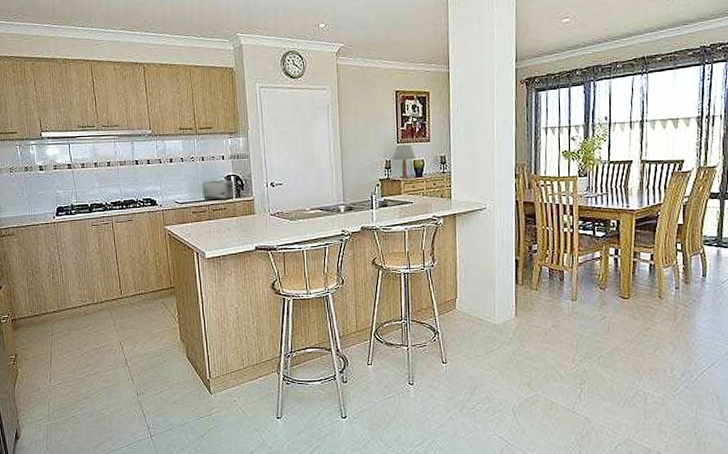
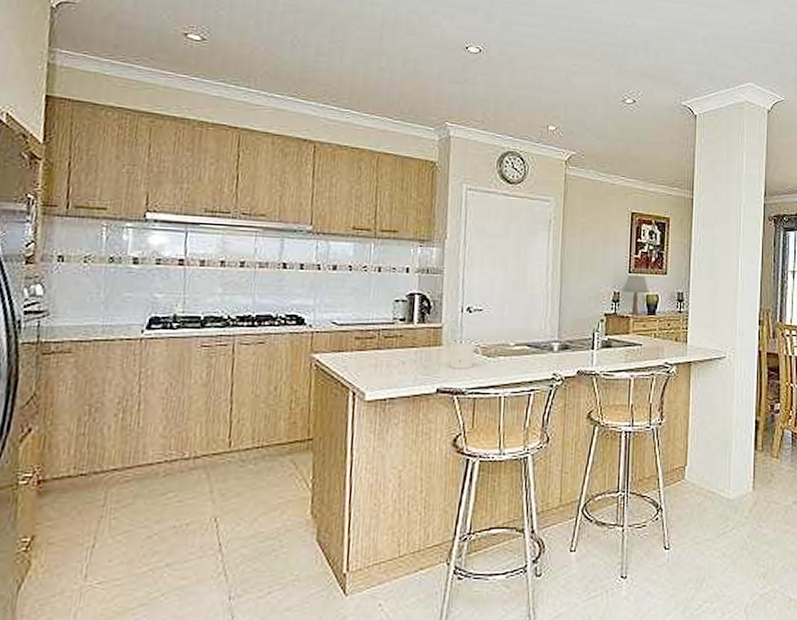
toaster: present [201,180,234,201] -> none [373,298,418,325]
mug: none [261,210,286,231] -> present [449,342,482,369]

